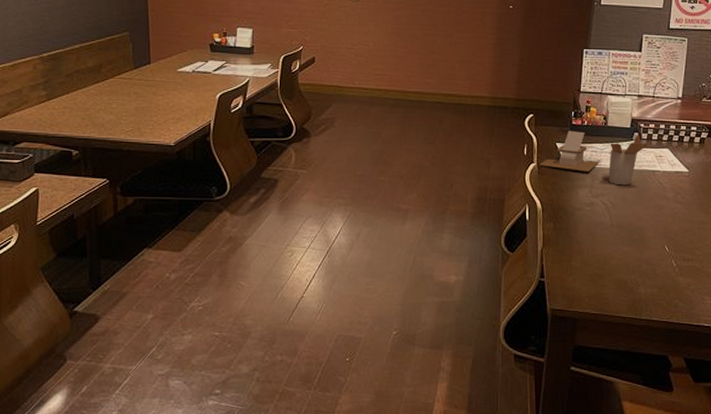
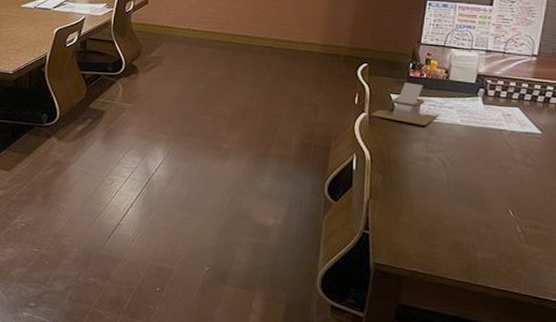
utensil holder: present [608,136,649,186] -> none [447,92,496,143]

